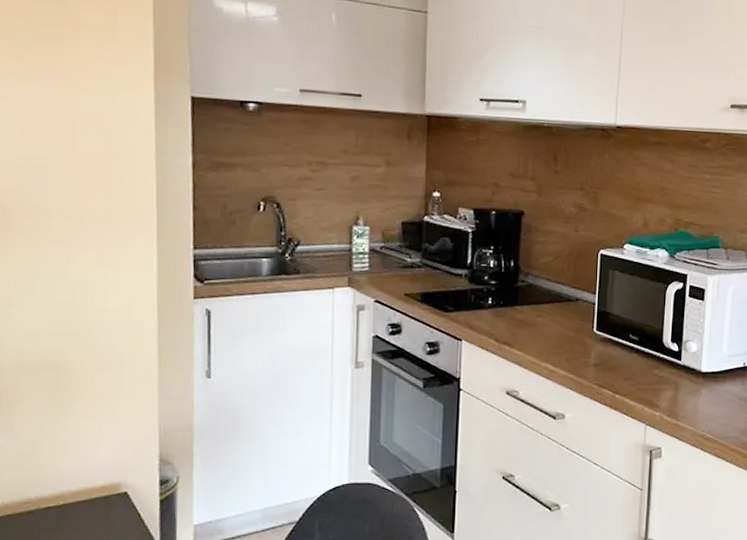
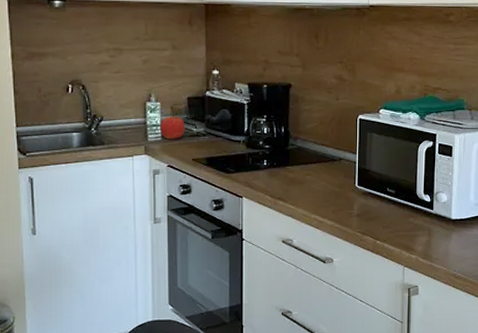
apple: none [368,240,398,270] -> present [160,113,185,139]

